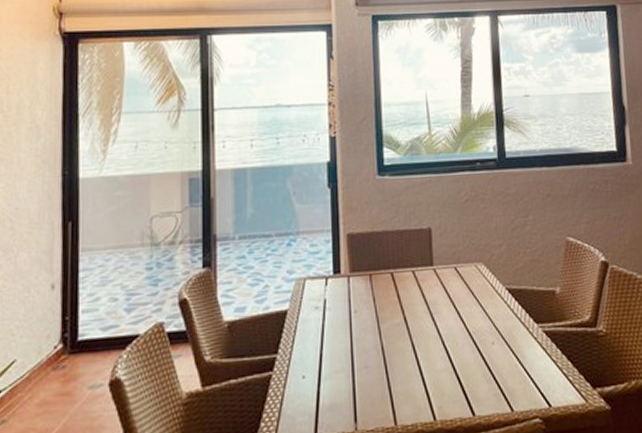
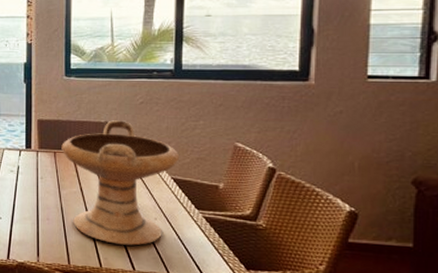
decorative bowl: none [378,224,512,386] -> present [61,120,179,246]

